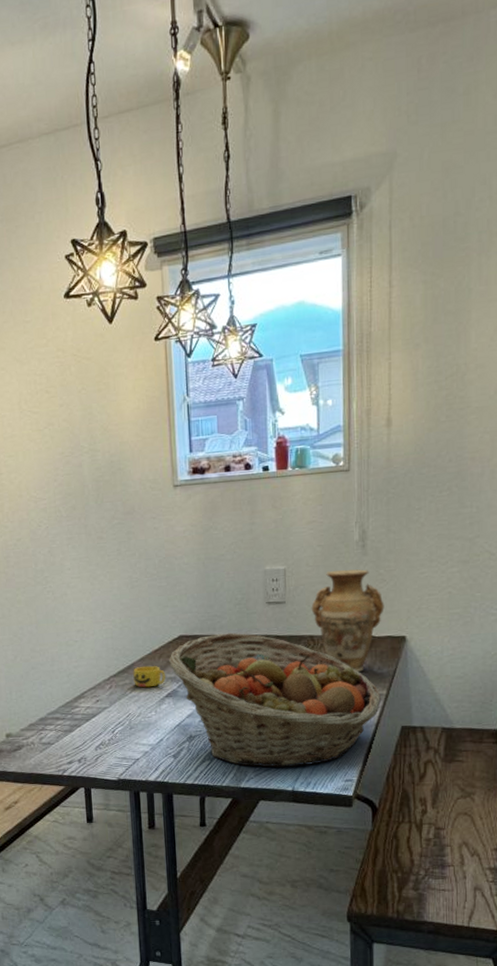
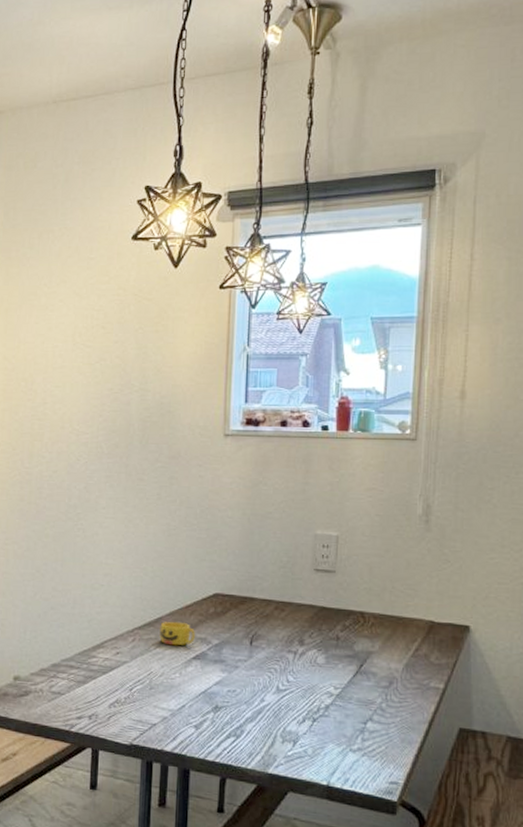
fruit basket: present [169,632,382,768] -> none [201,596,438,759]
vase: present [311,569,385,672] -> none [363,544,447,659]

